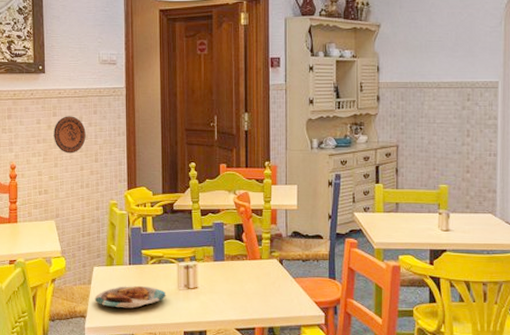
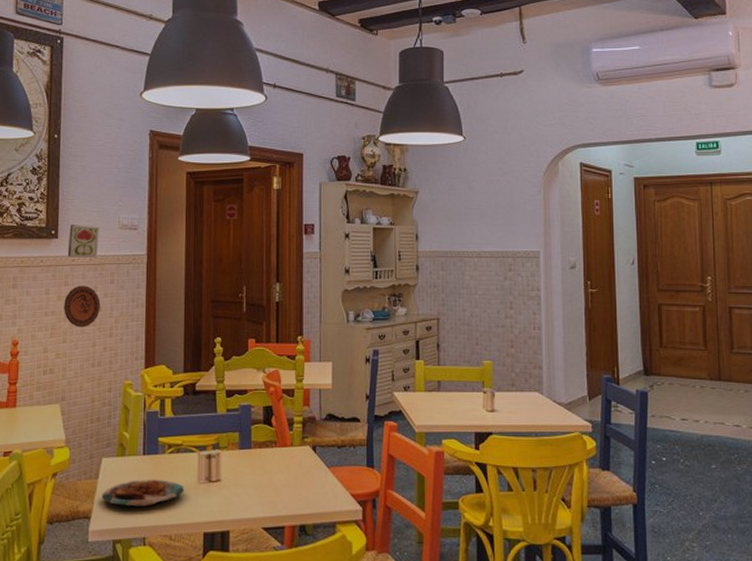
decorative tile: none [54,61,82,91] -> present [67,225,99,258]

